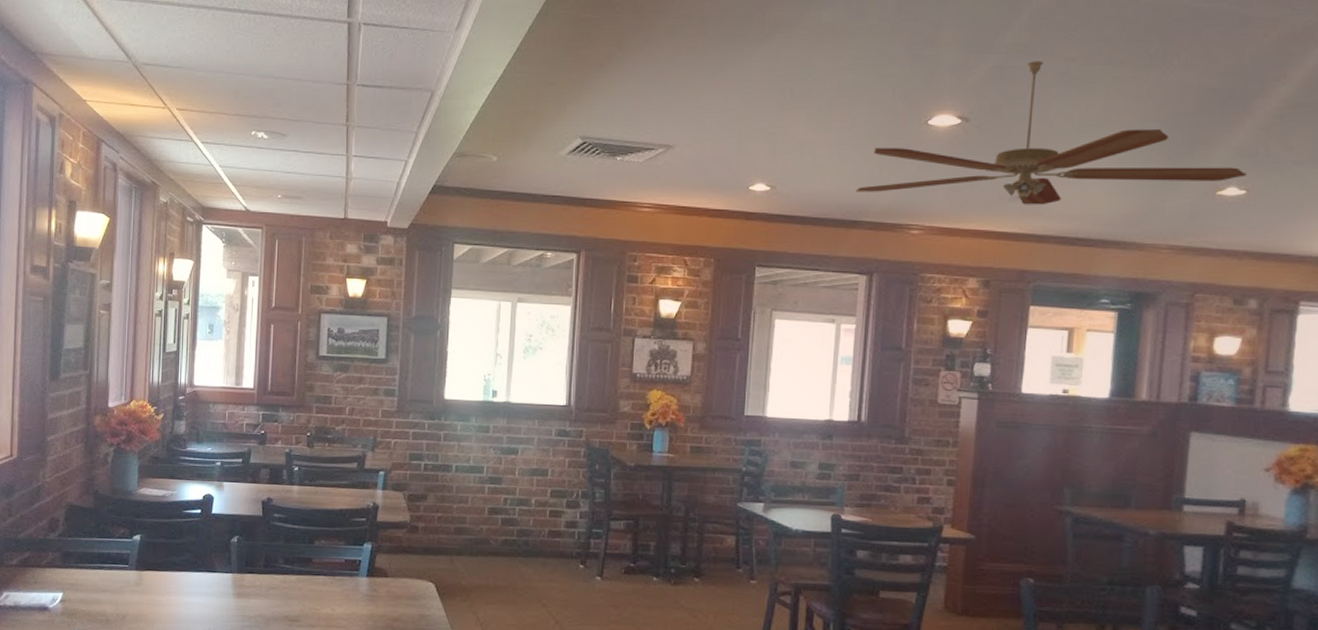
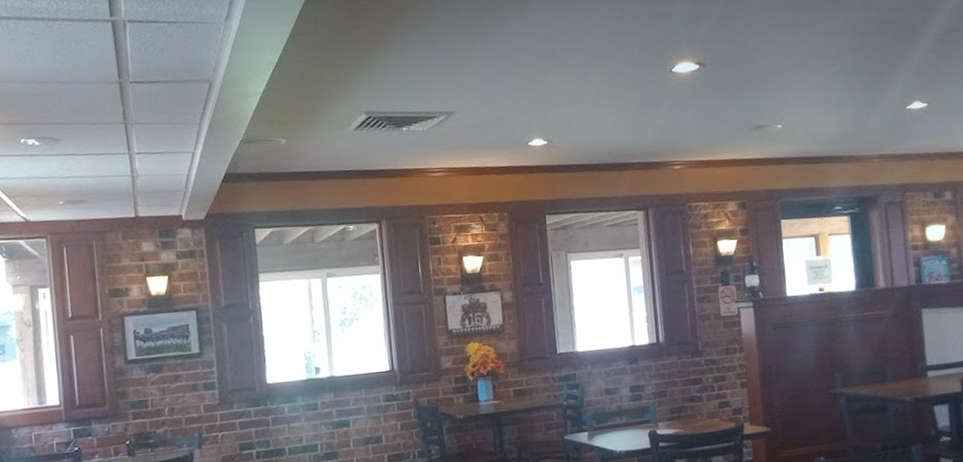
ceiling fan: present [856,61,1247,205] -> none [622,10,925,137]

